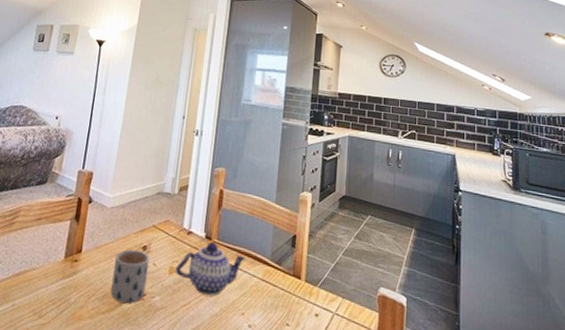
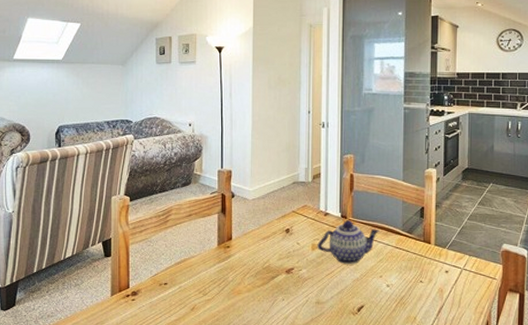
mug: present [111,249,150,303] -> none [263,233,293,277]

